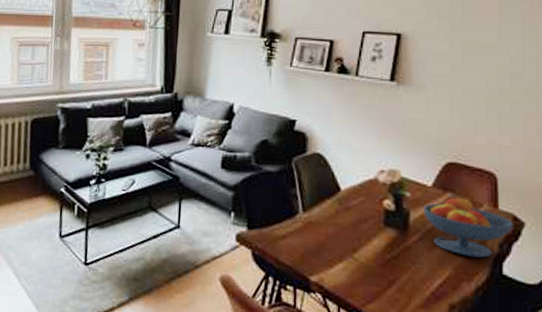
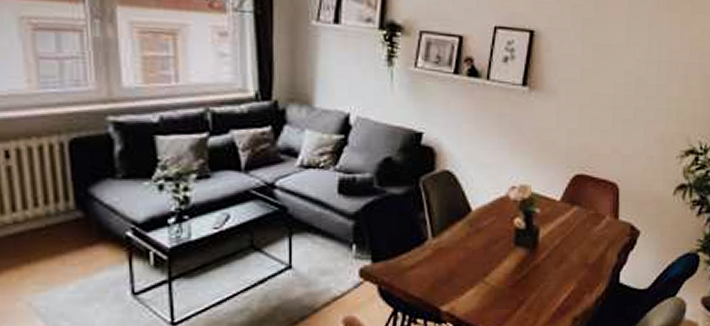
fruit bowl: present [423,196,515,258] -> none [552,209,632,269]

